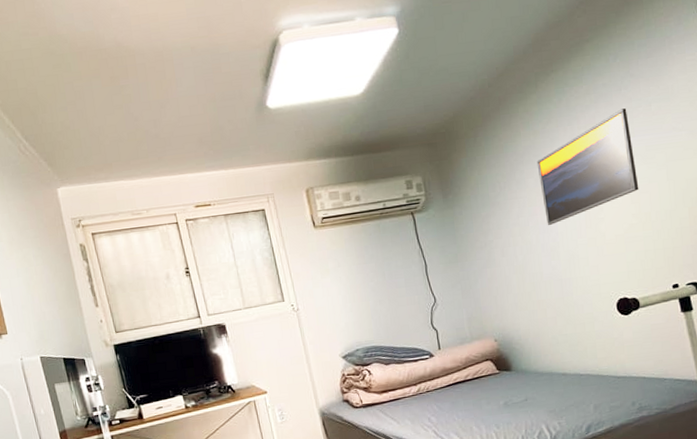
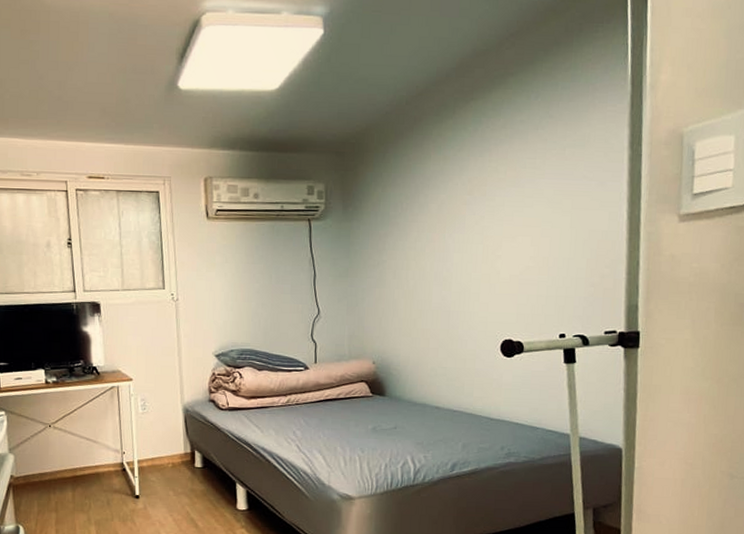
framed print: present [536,108,639,225] -> none [442,148,541,254]

